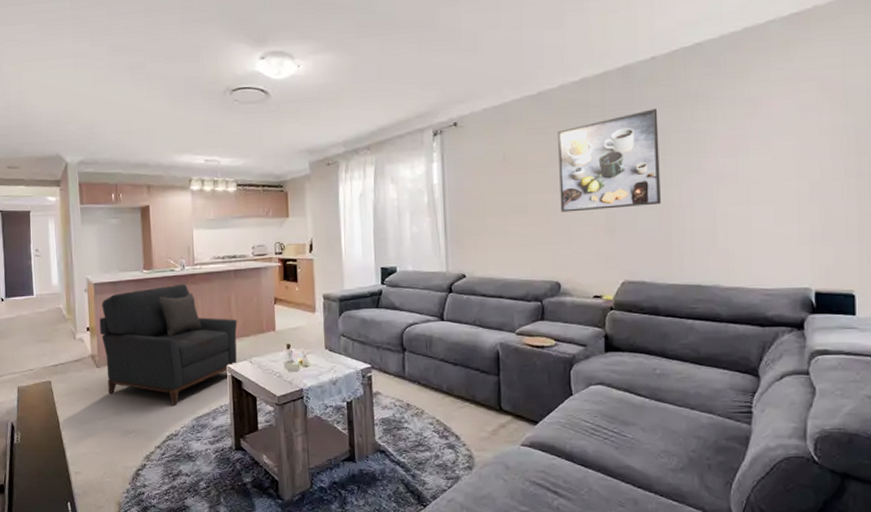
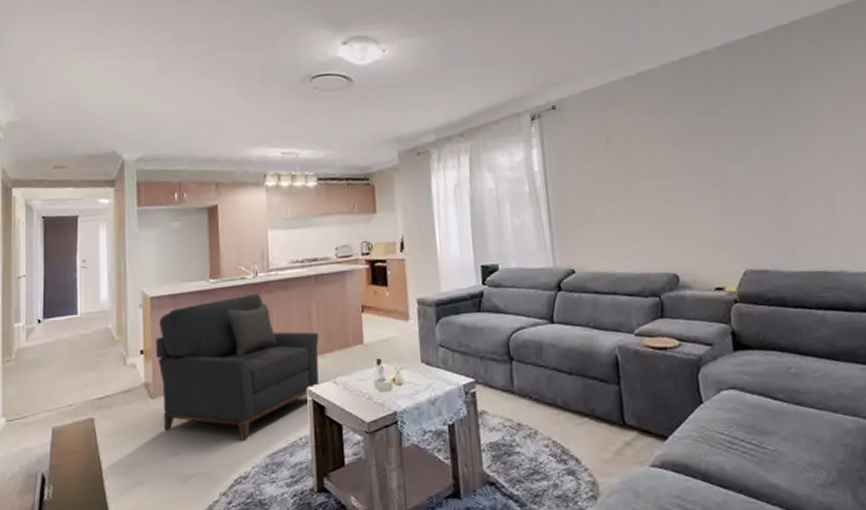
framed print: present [557,109,661,213] -> none [660,87,775,198]

